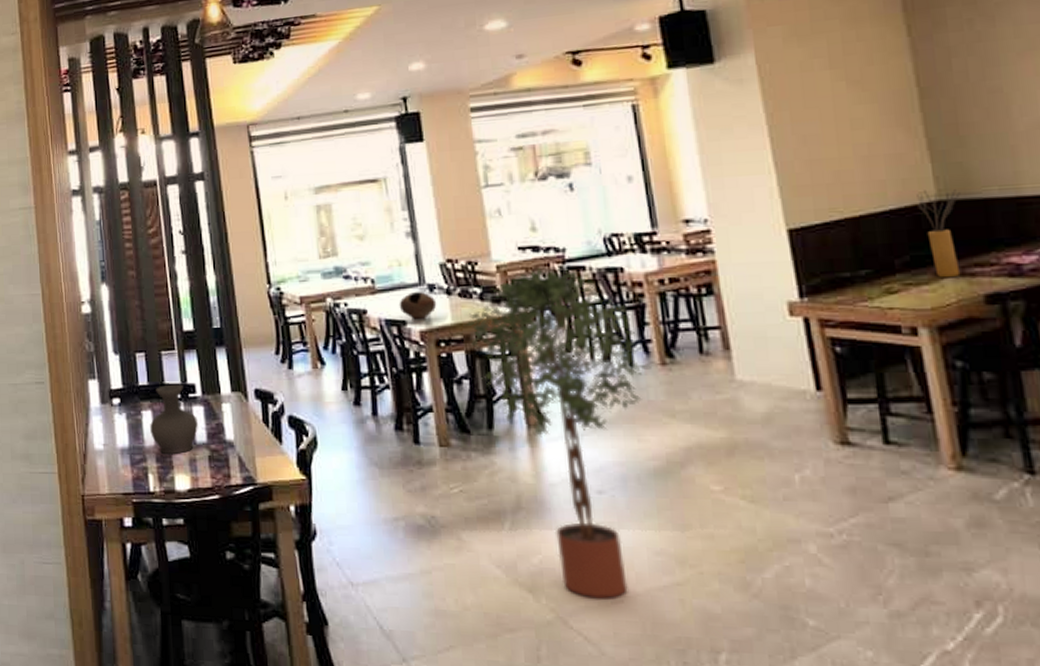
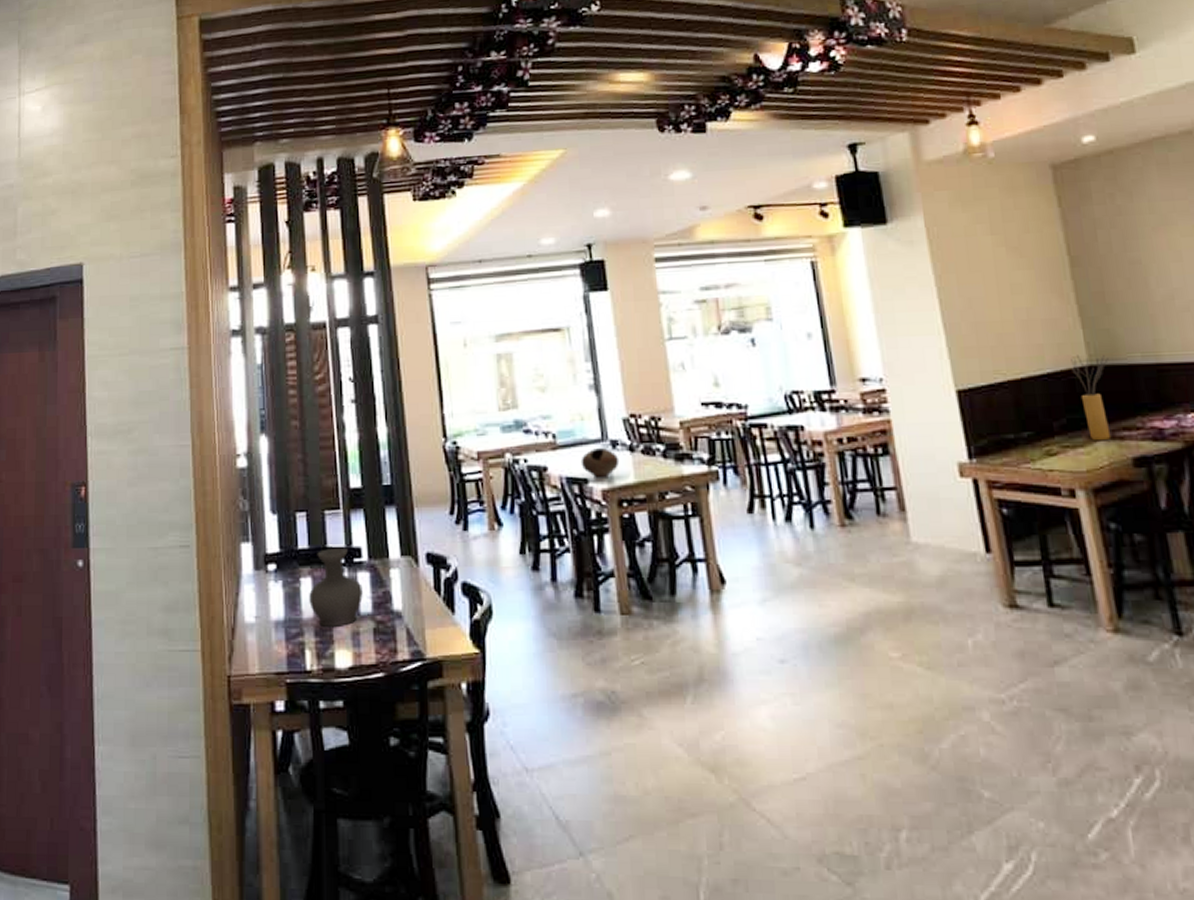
potted tree: present [464,268,651,599] -> none [647,425,831,777]

